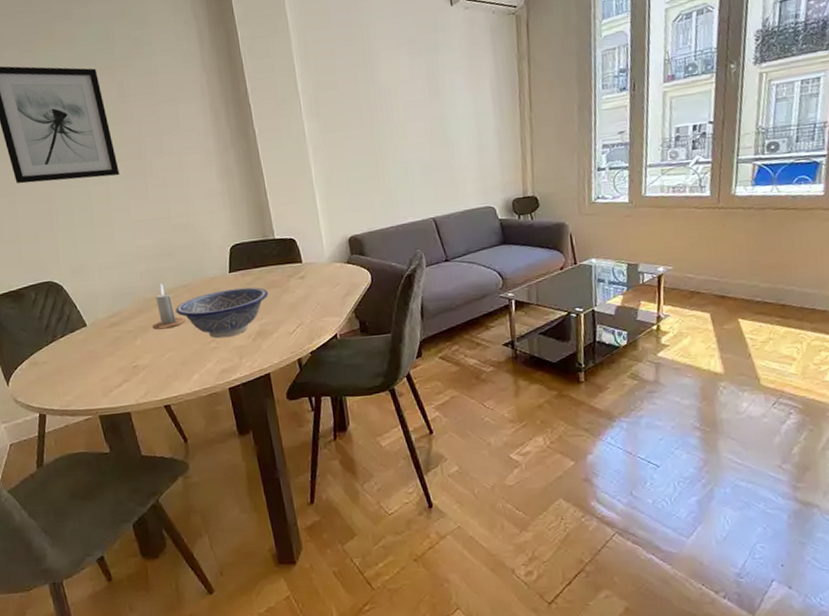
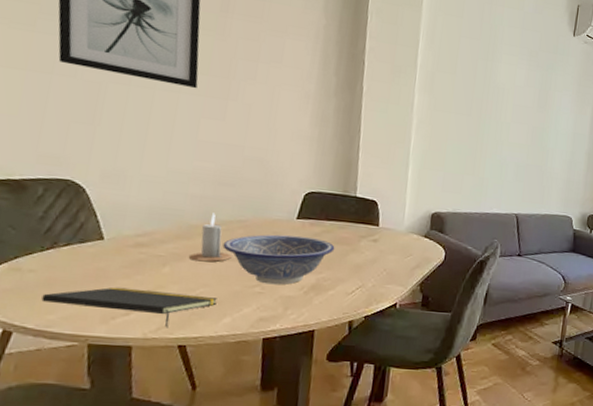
notepad: none [57,359,184,393] -> present [41,287,217,328]

